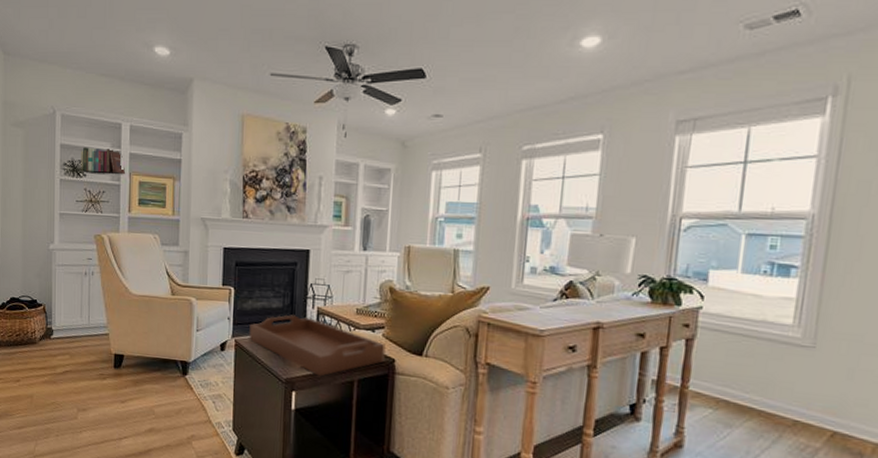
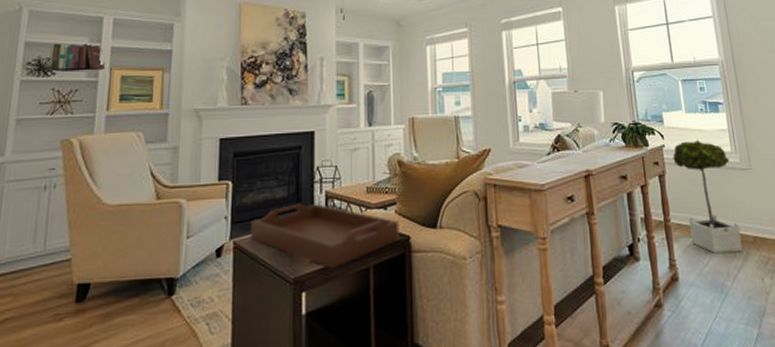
potted tree: none [709,305,788,433] -> present [673,139,743,253]

